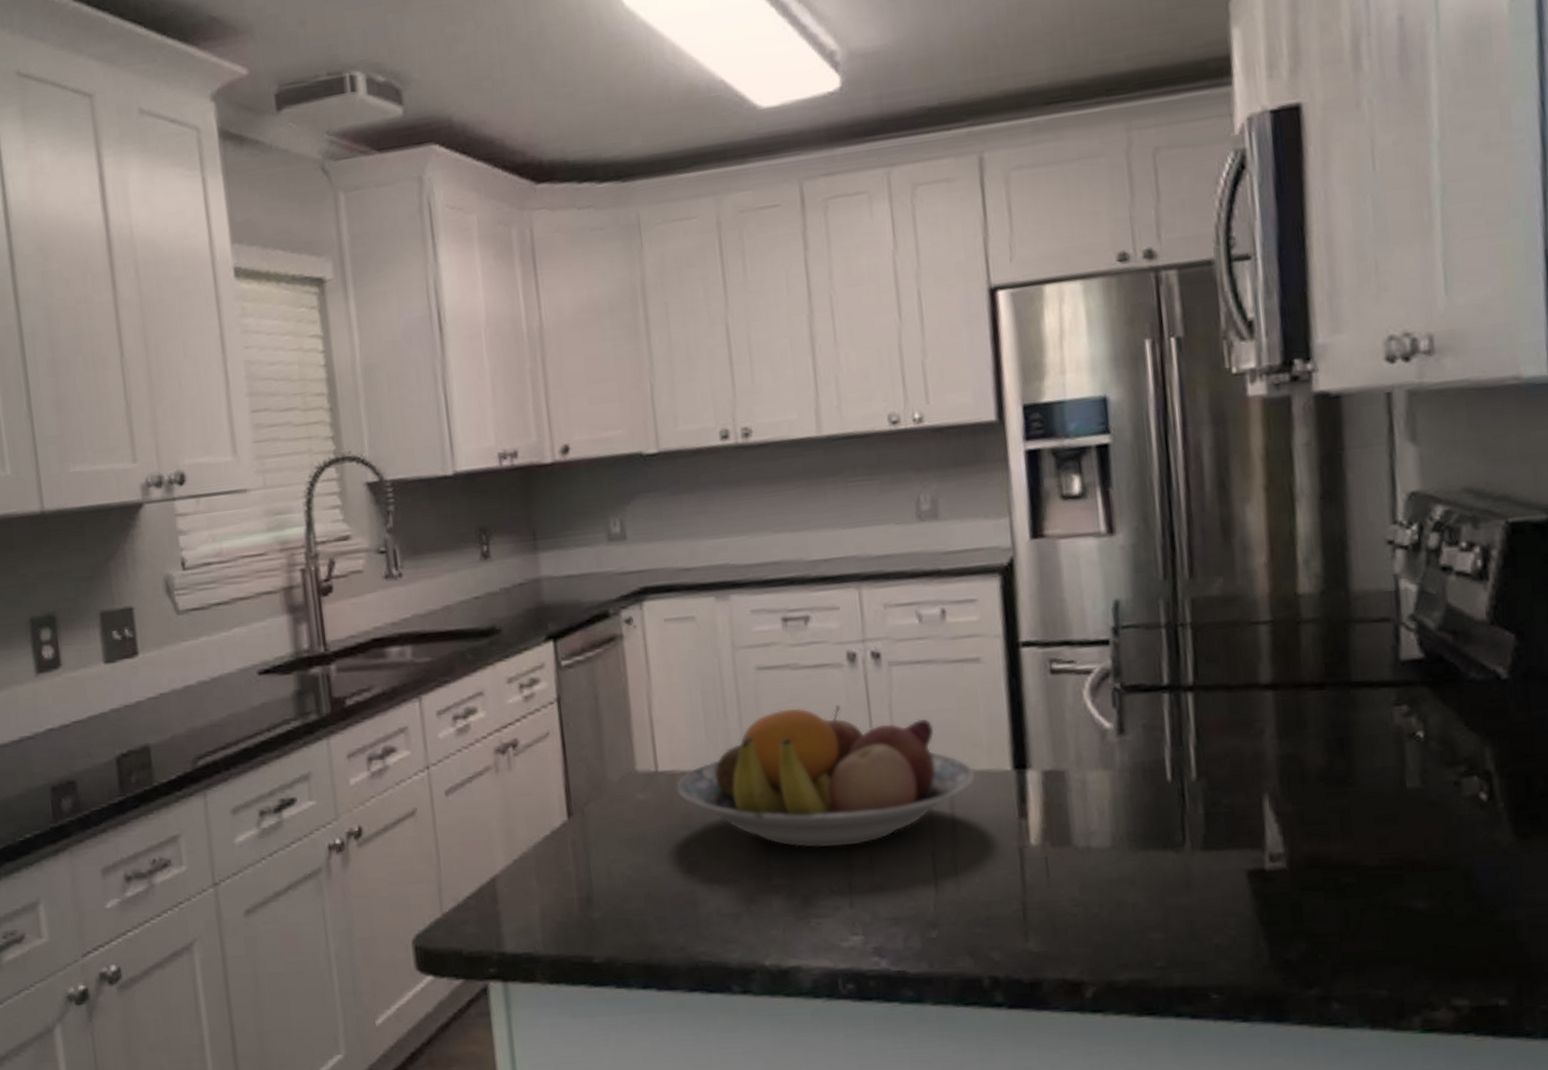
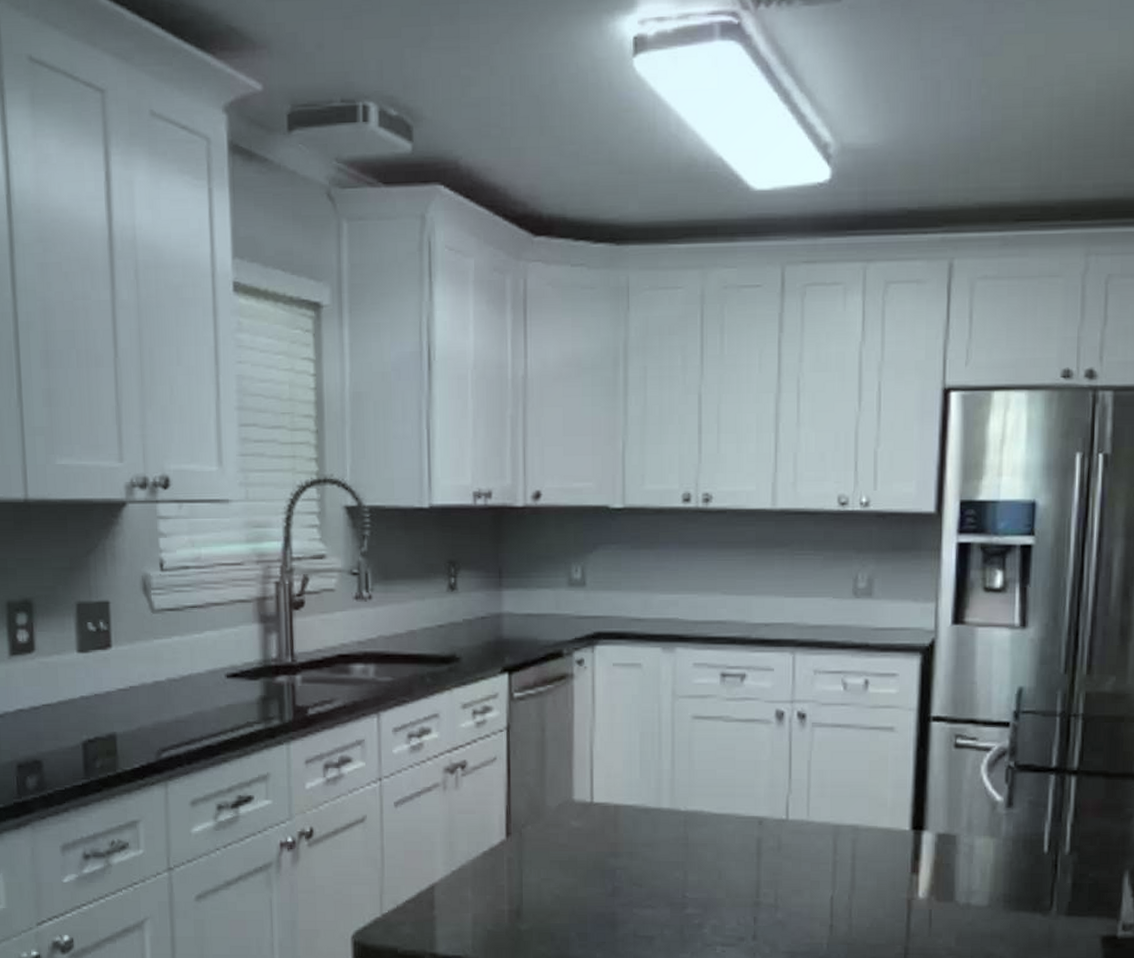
fruit bowl: present [675,704,976,849] -> none [608,756,878,885]

